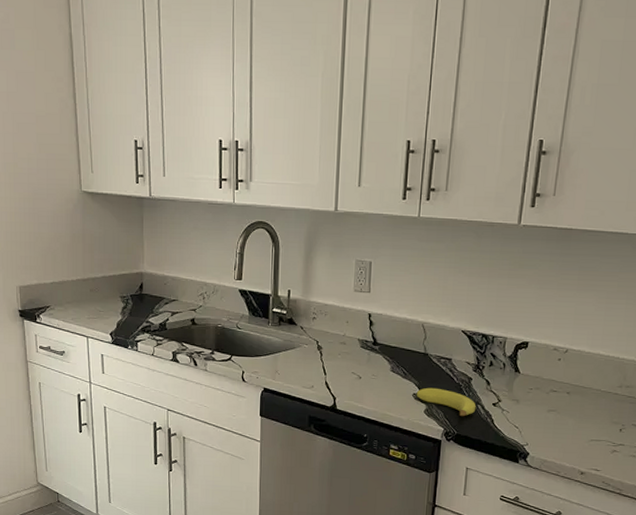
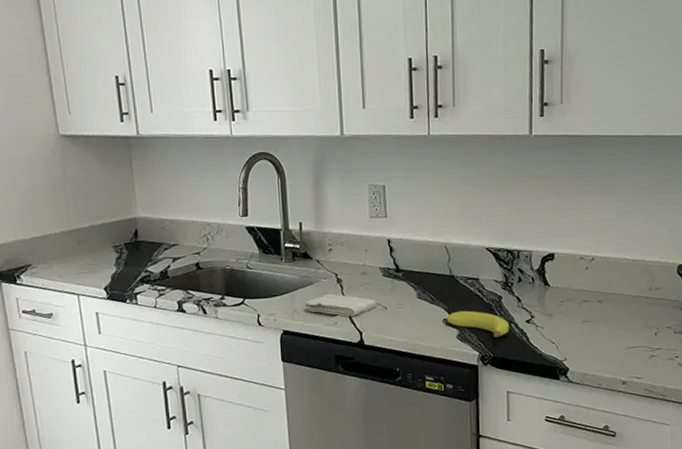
washcloth: none [284,358,353,382] -> present [304,293,378,317]

